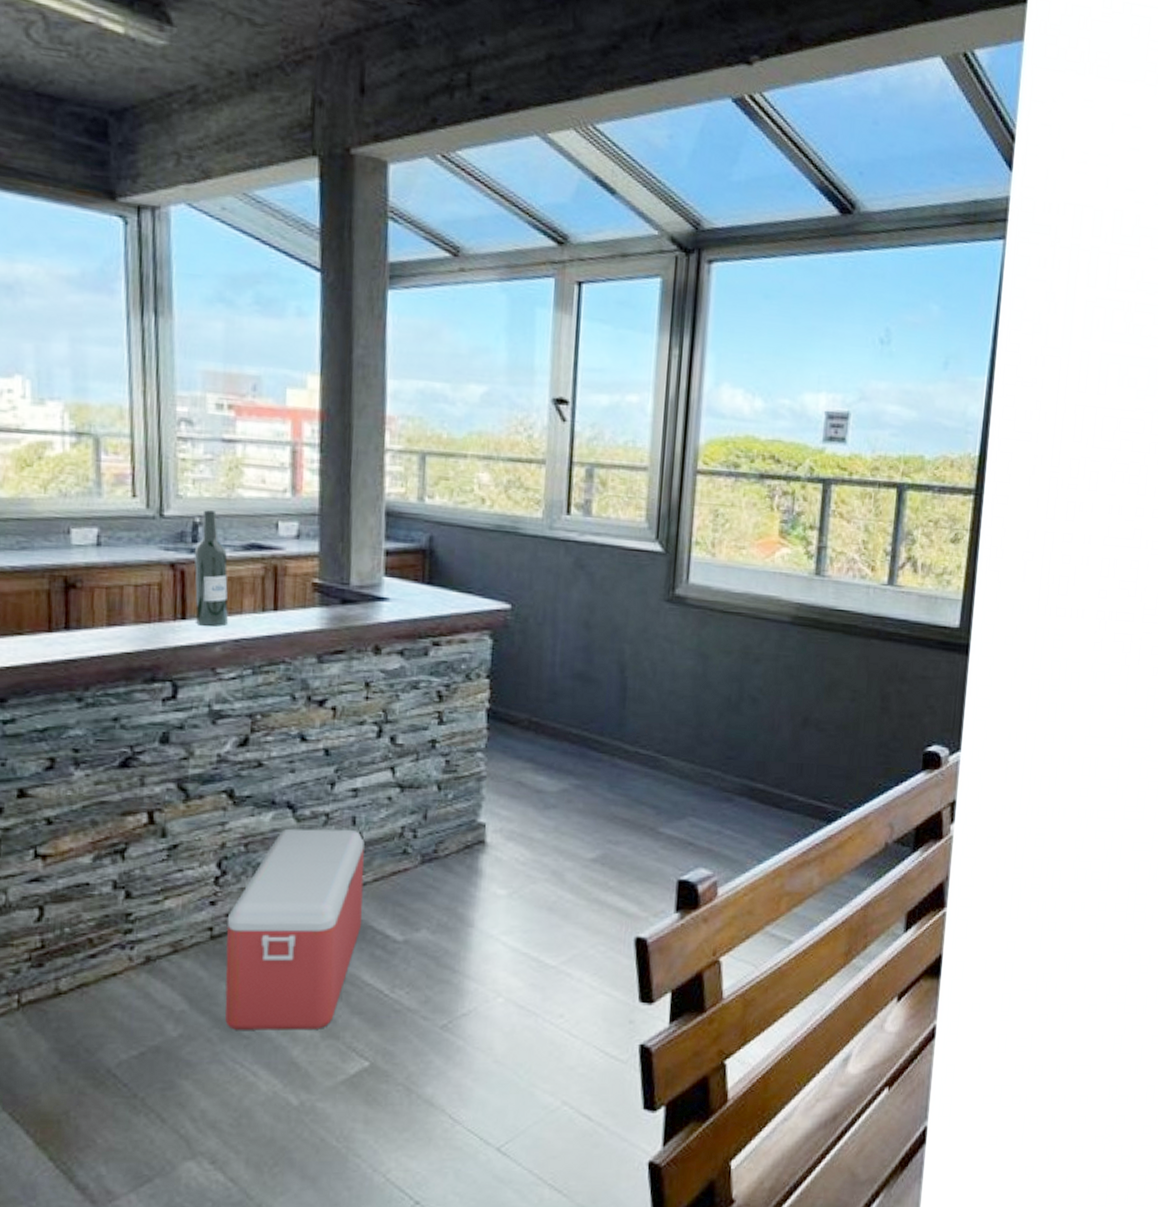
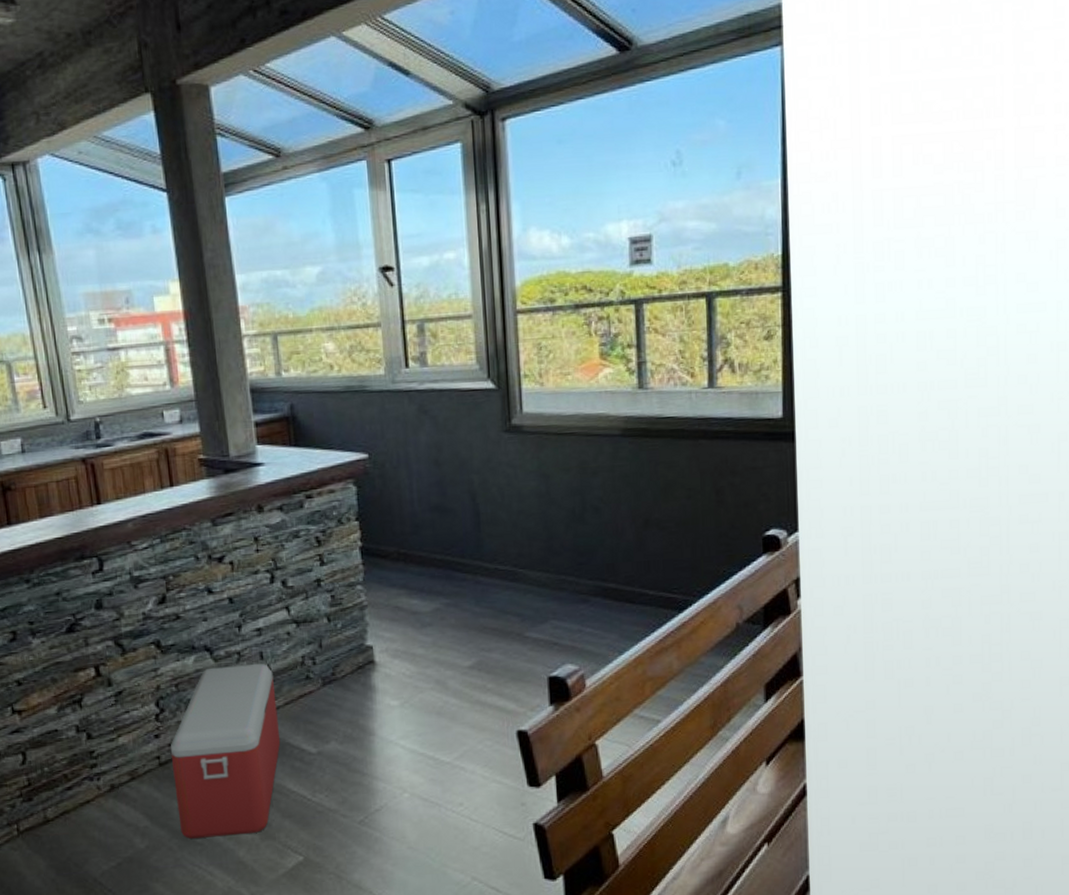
wine bottle: present [194,510,229,627] -> none [99,410,135,509]

